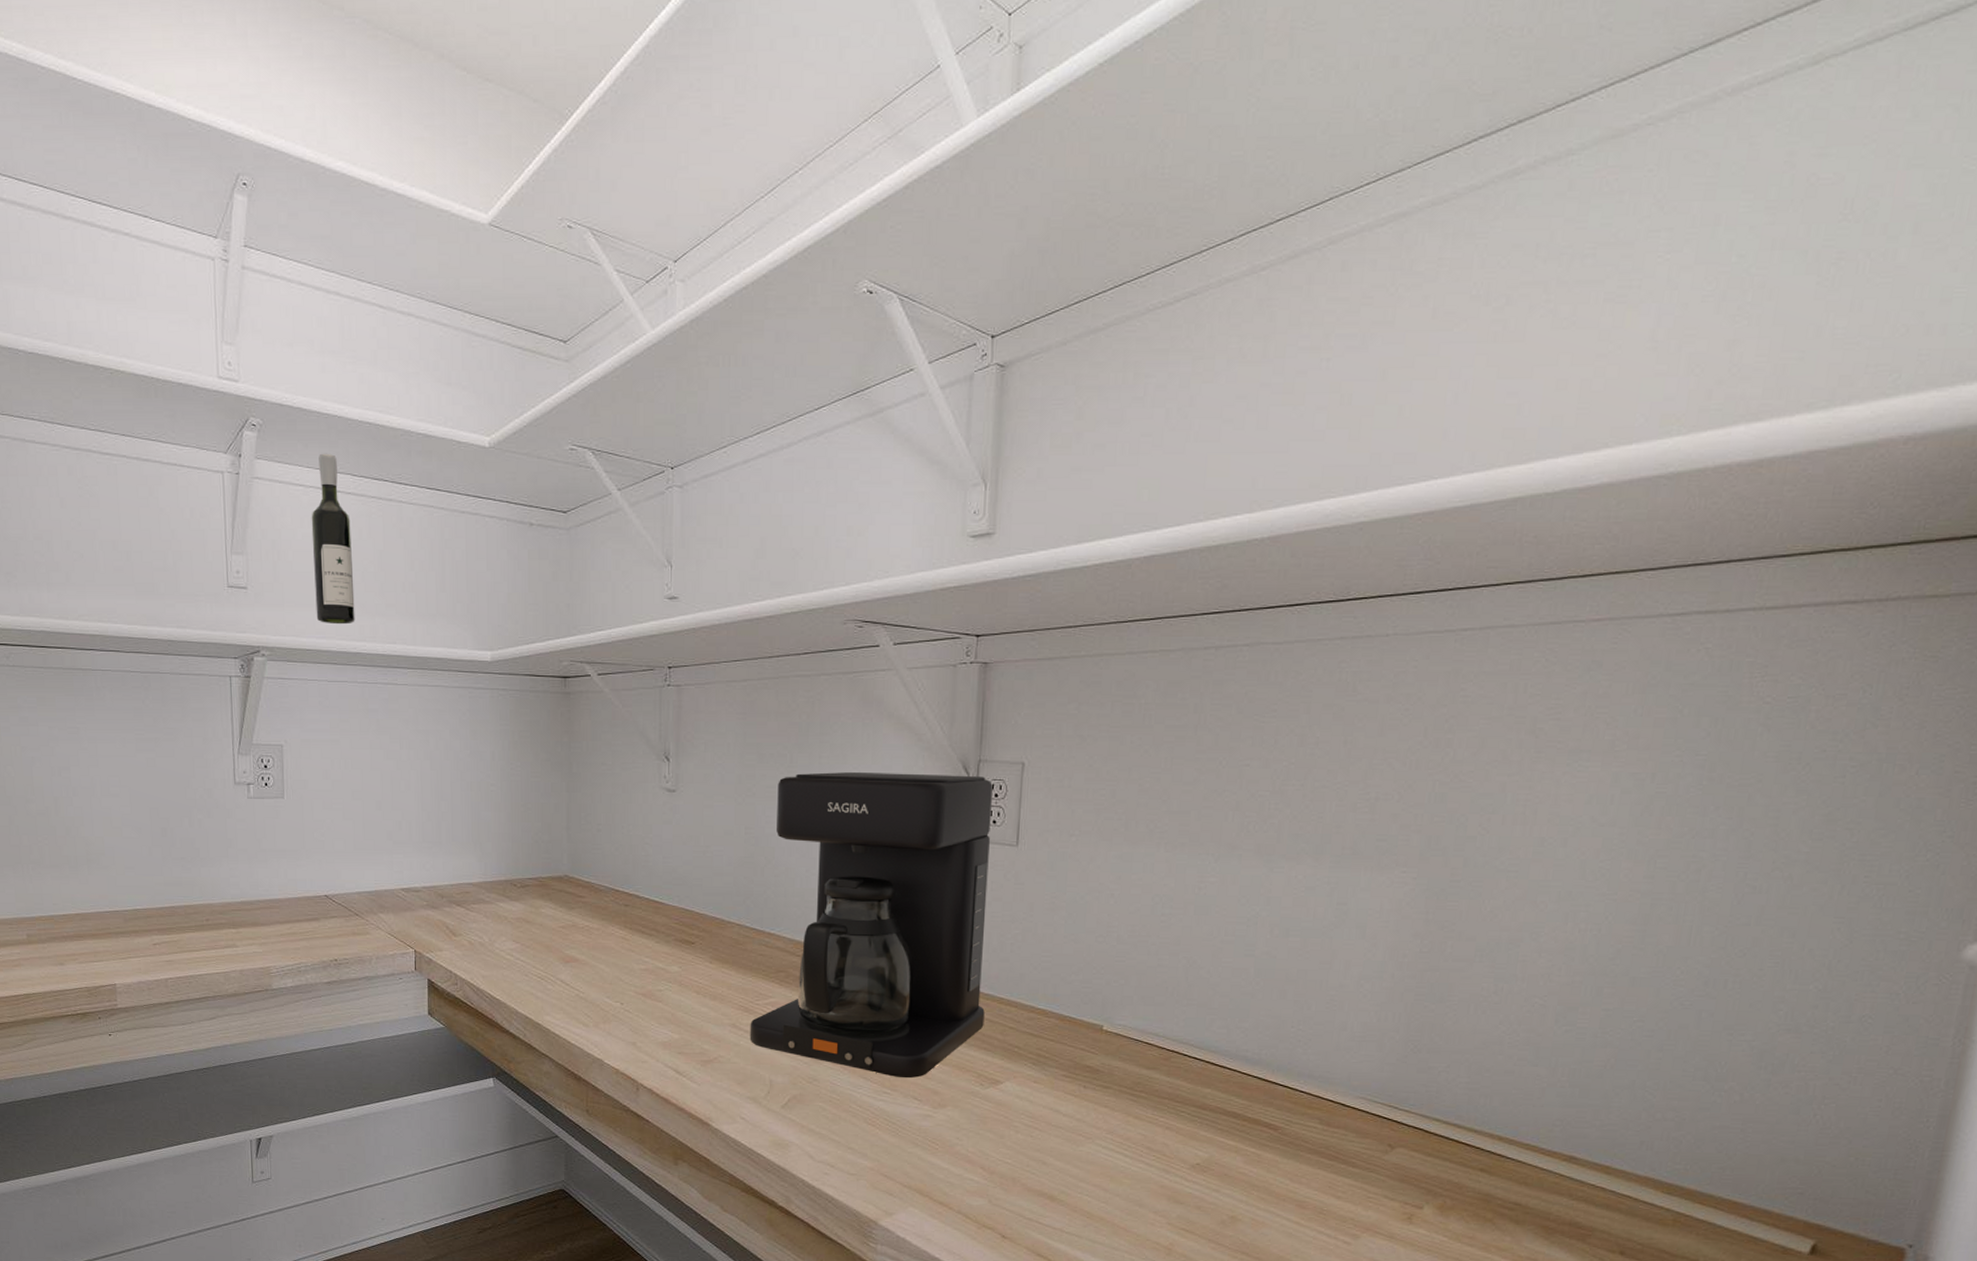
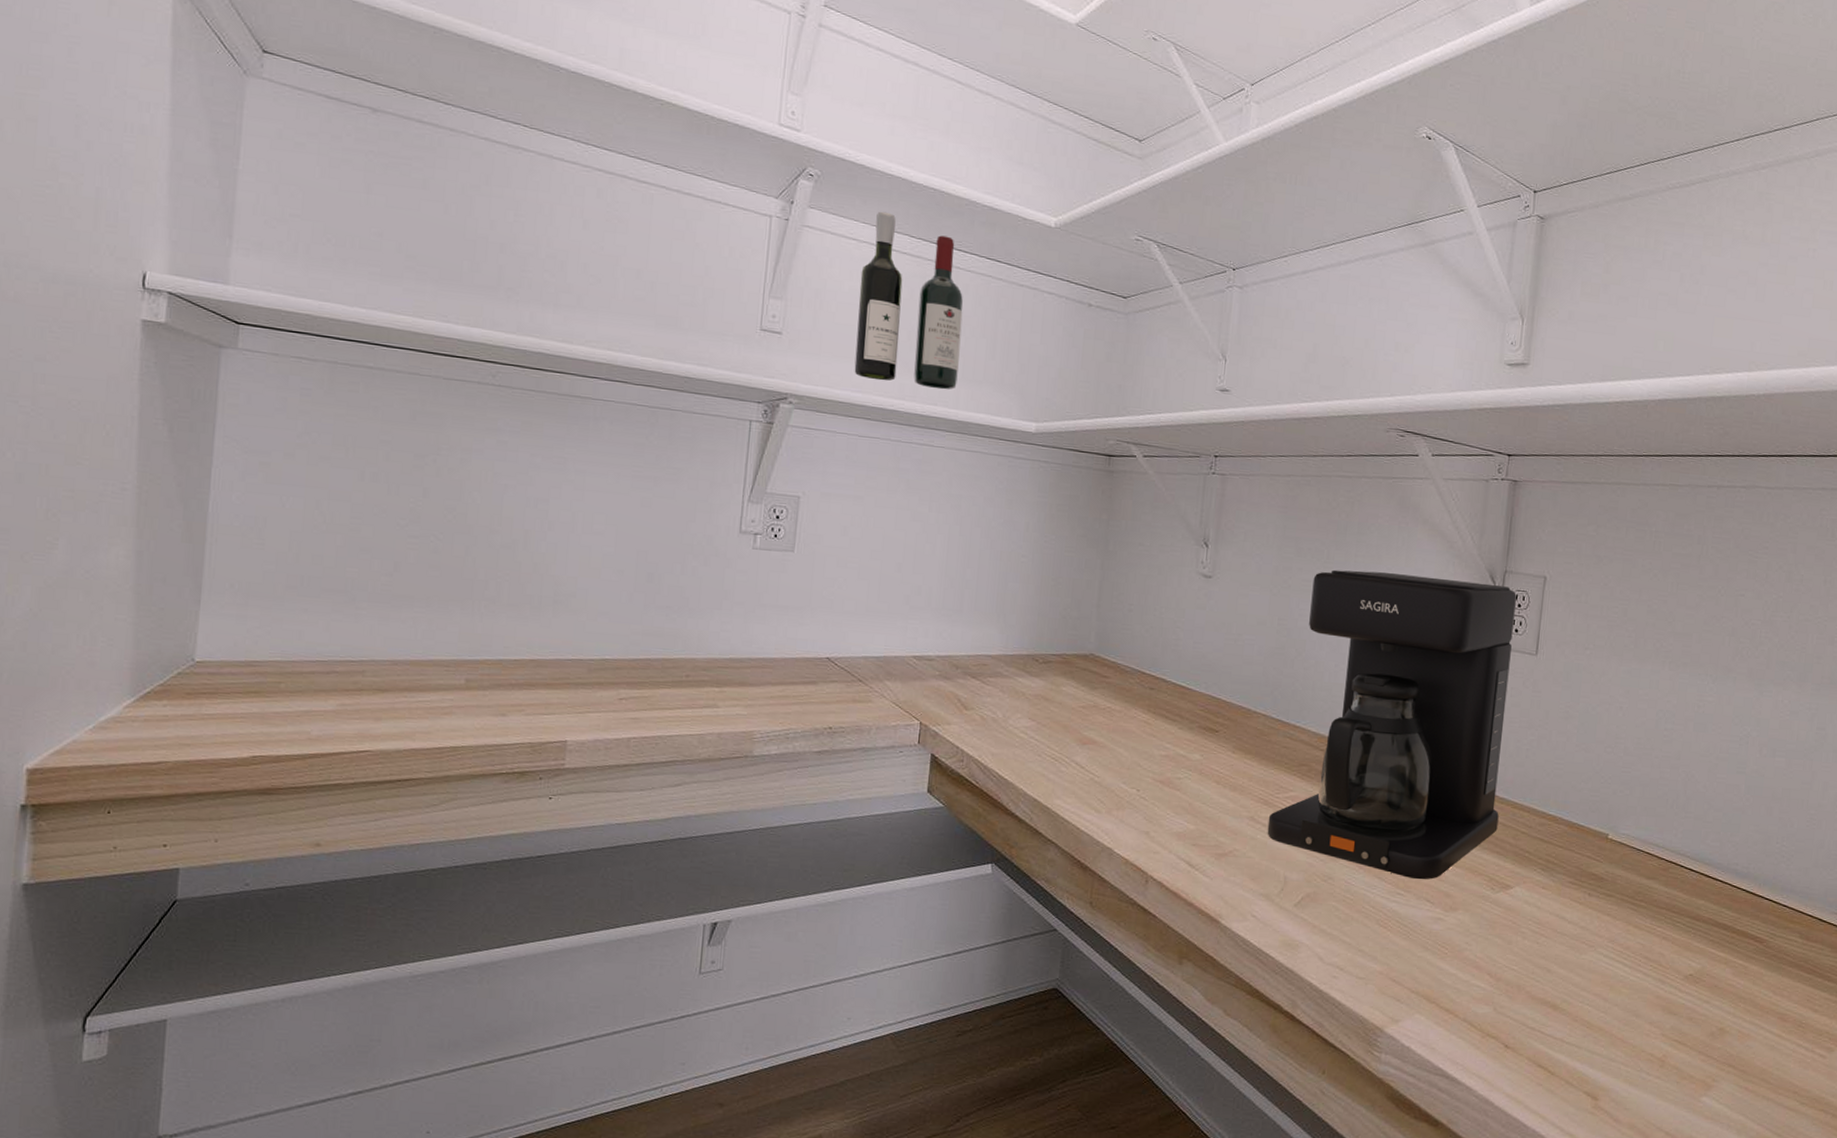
wine bottle: none [367,470,412,627] -> present [913,235,964,390]

